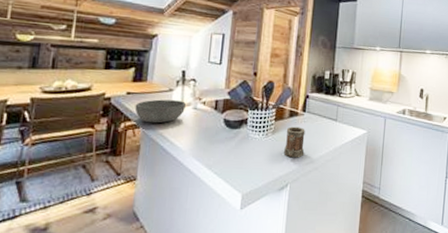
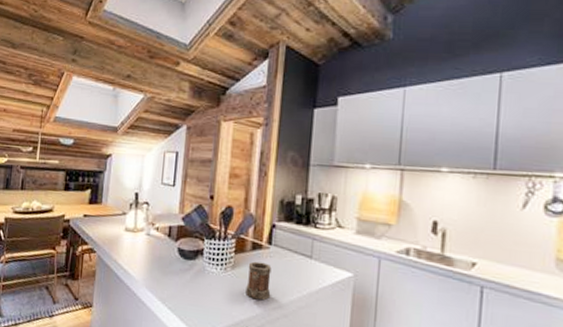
bowl: present [135,99,186,124] -> none [91,223,139,249]

